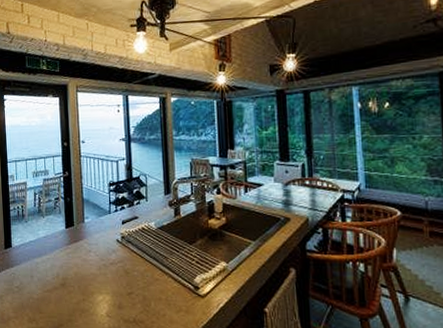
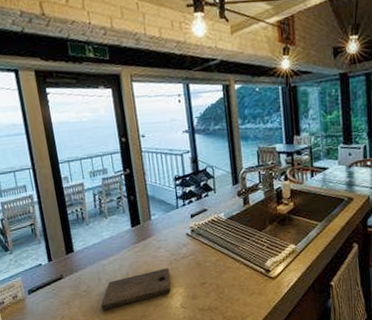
cutting board: none [30,273,98,309] -> present [100,268,171,310]

